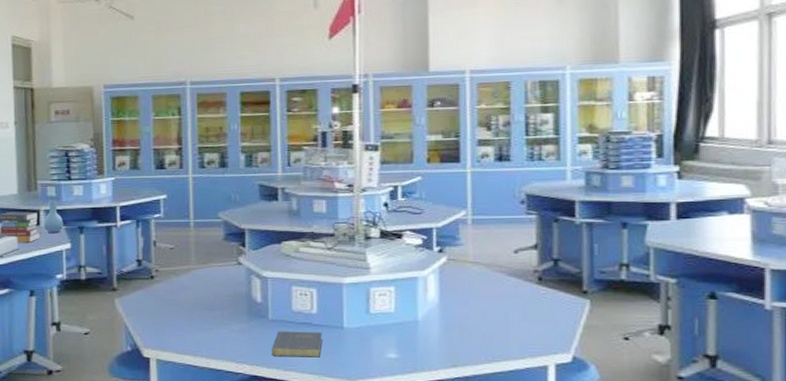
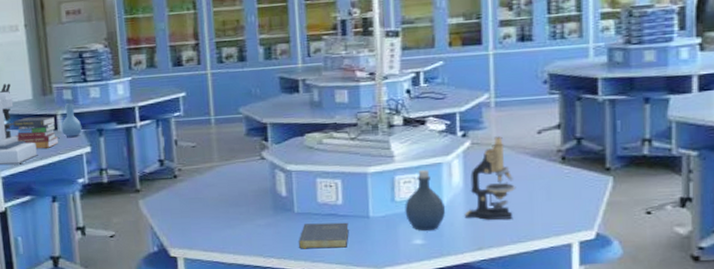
flask: none [379,283,421,344] -> present [405,170,446,231]
microscope: none [439,254,492,337] -> present [464,136,516,220]

